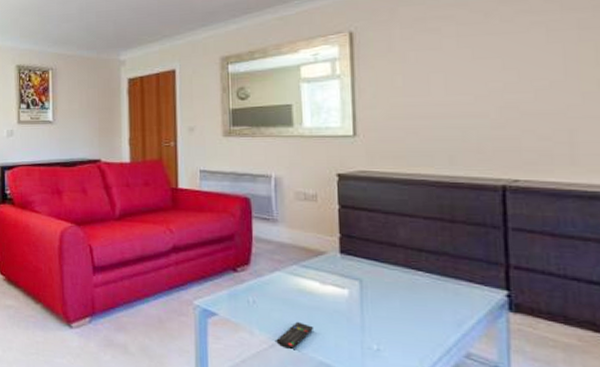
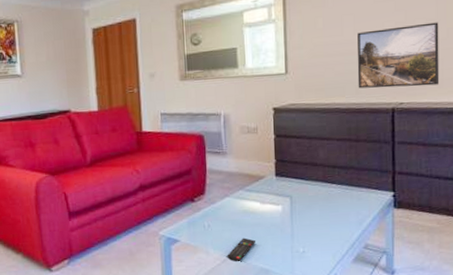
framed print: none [450,84,574,162] -> present [357,22,440,89]

